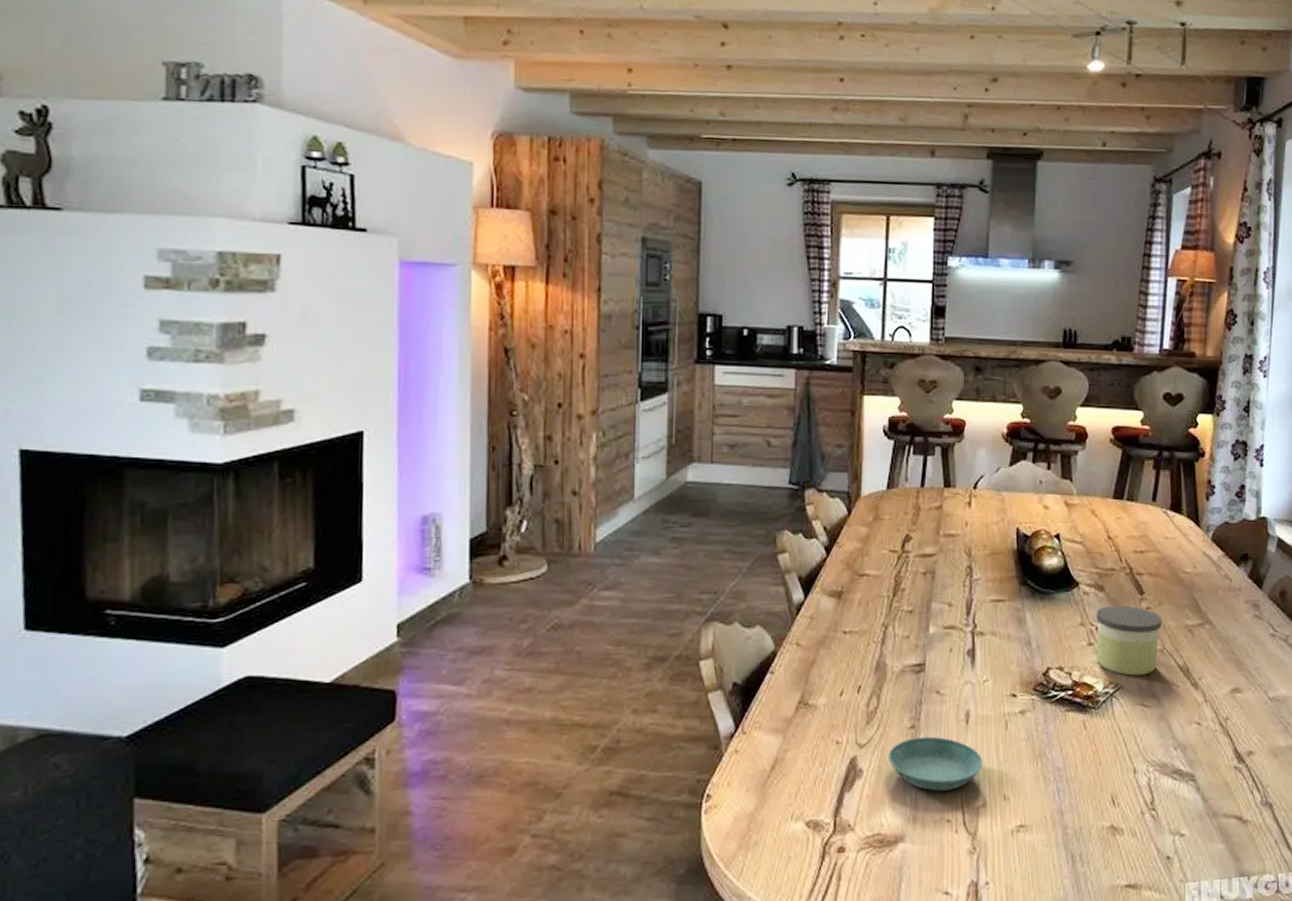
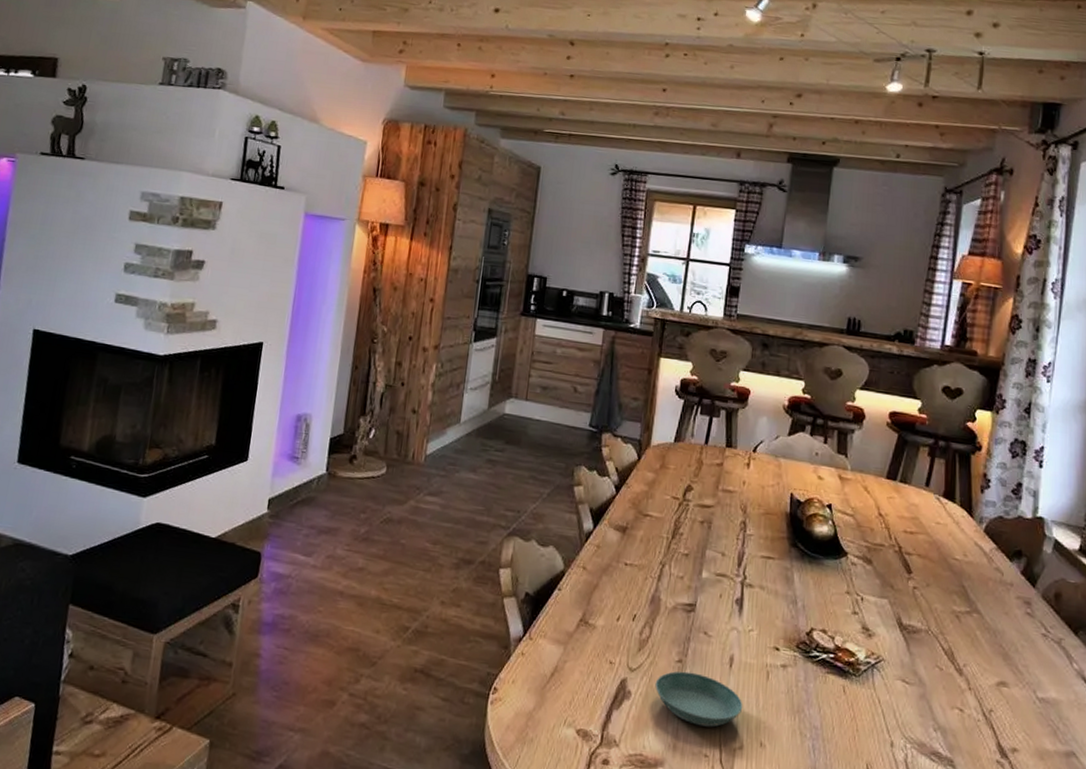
candle: present [1096,605,1162,676] -> none [860,579,929,652]

